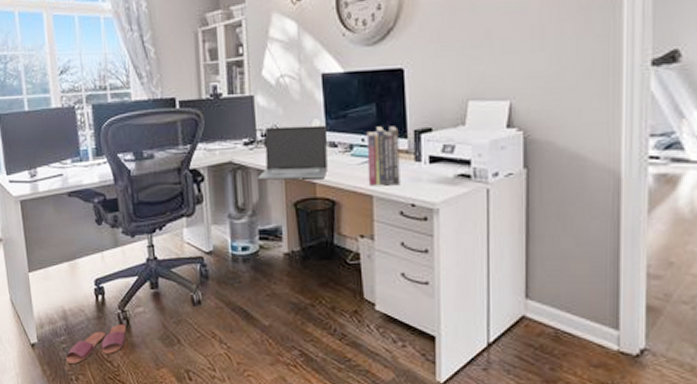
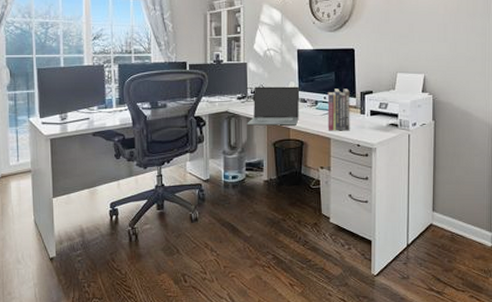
slippers: present [66,323,127,365] -> none [81,238,135,274]

